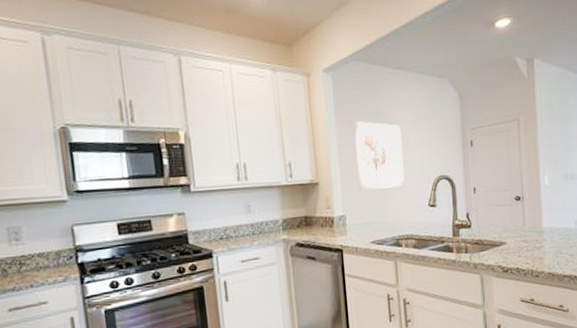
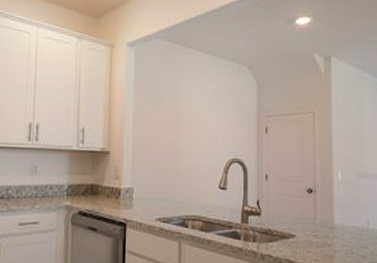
wall art: present [354,121,405,190] -> none [150,96,197,165]

